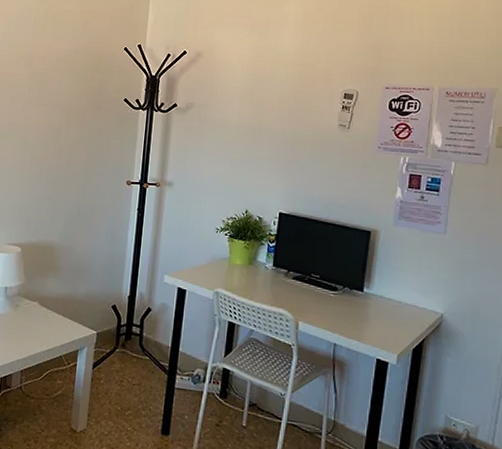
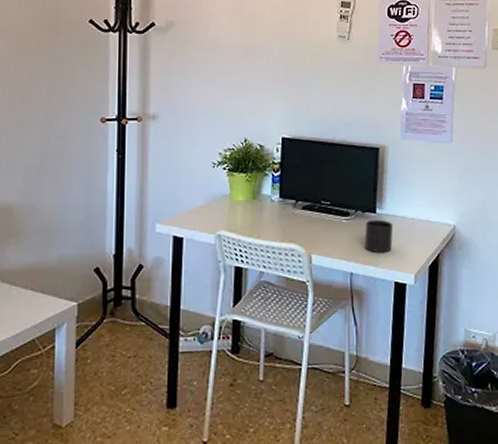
mug: none [349,297,380,330] -> present [364,219,394,253]

